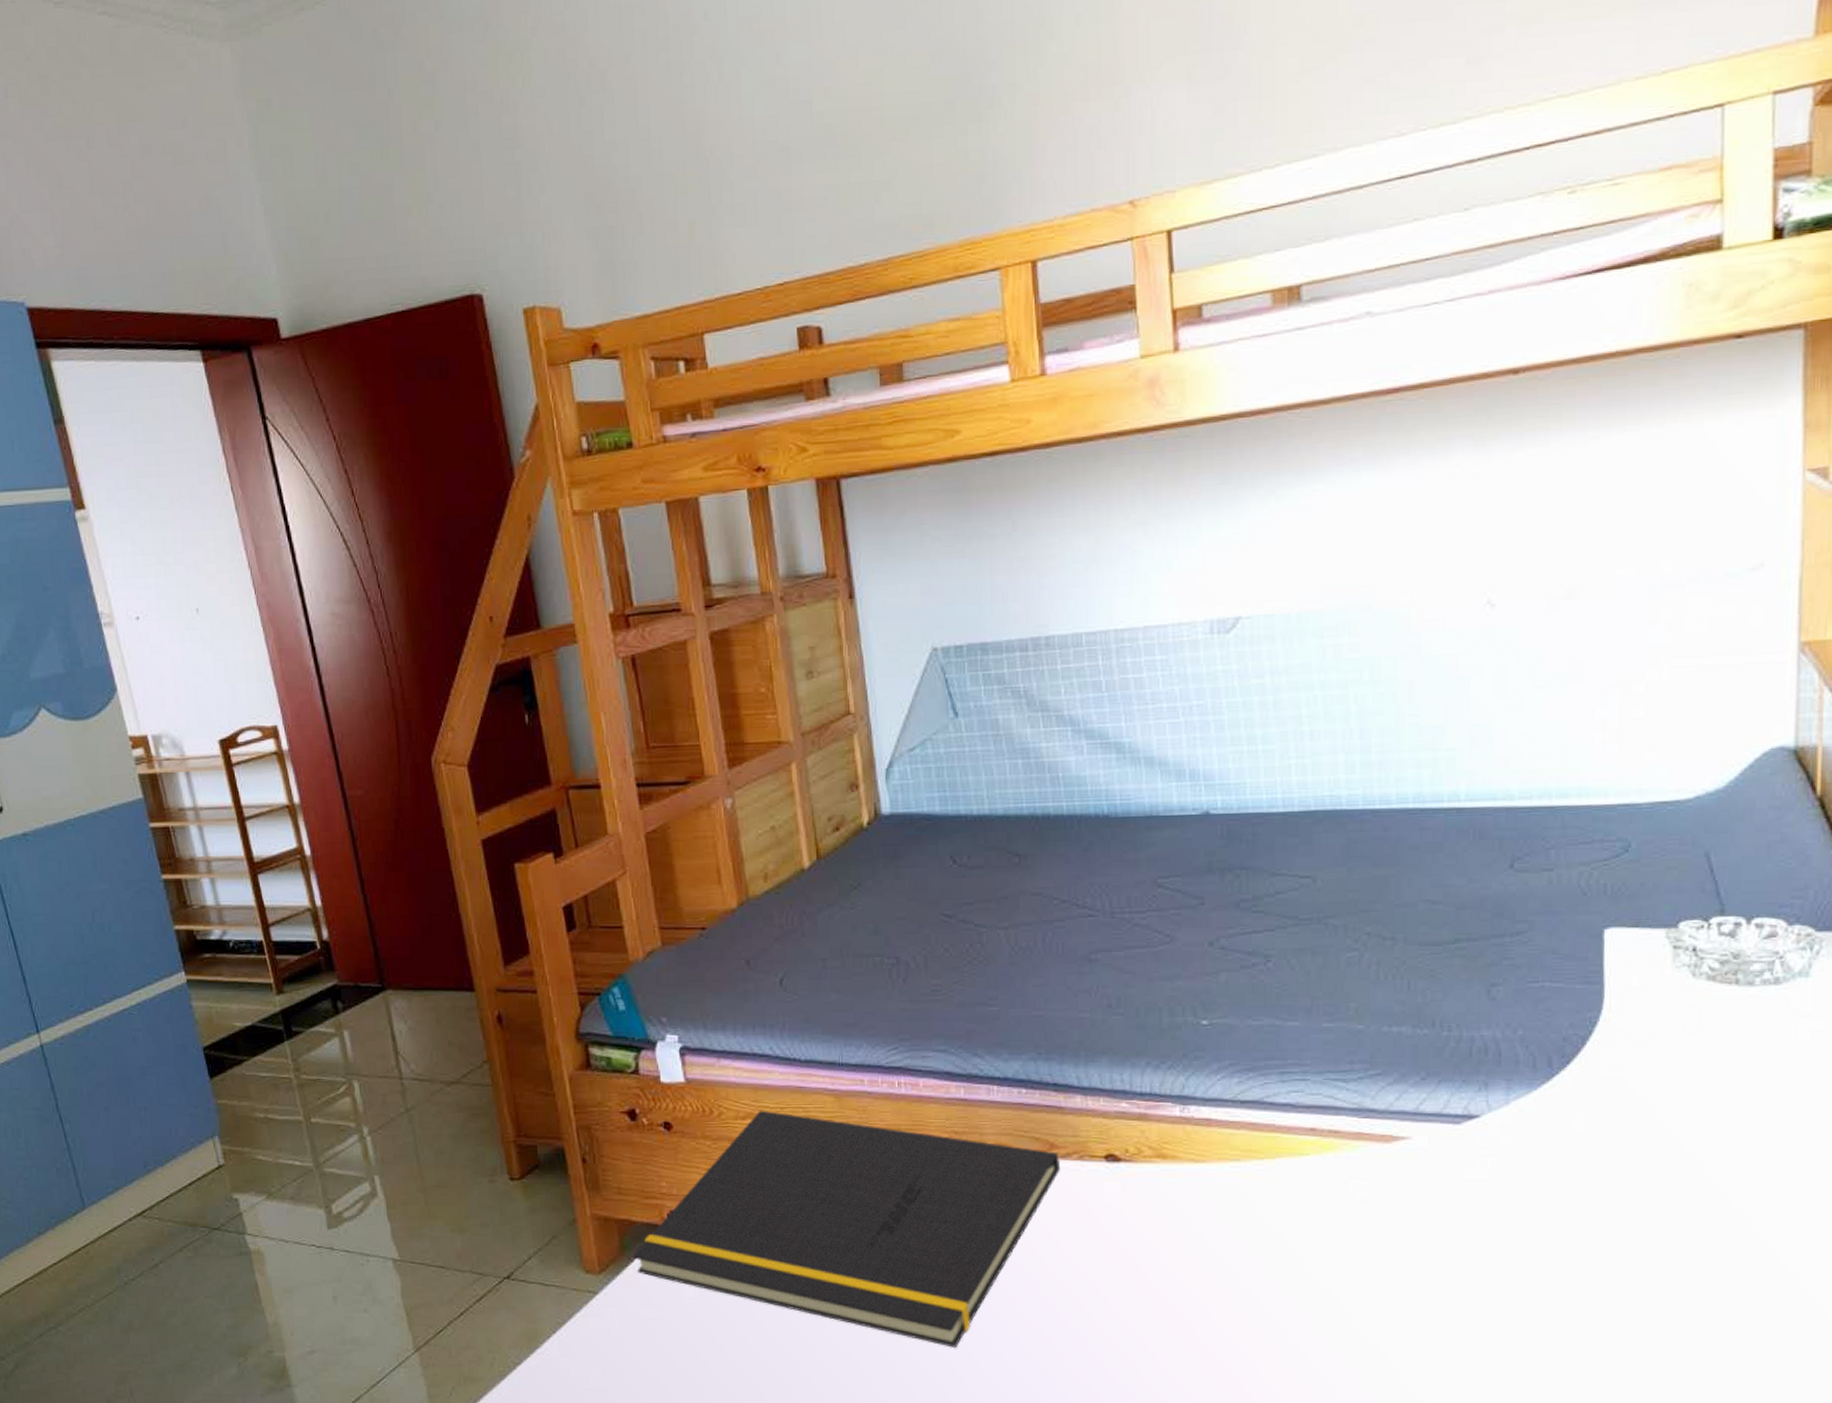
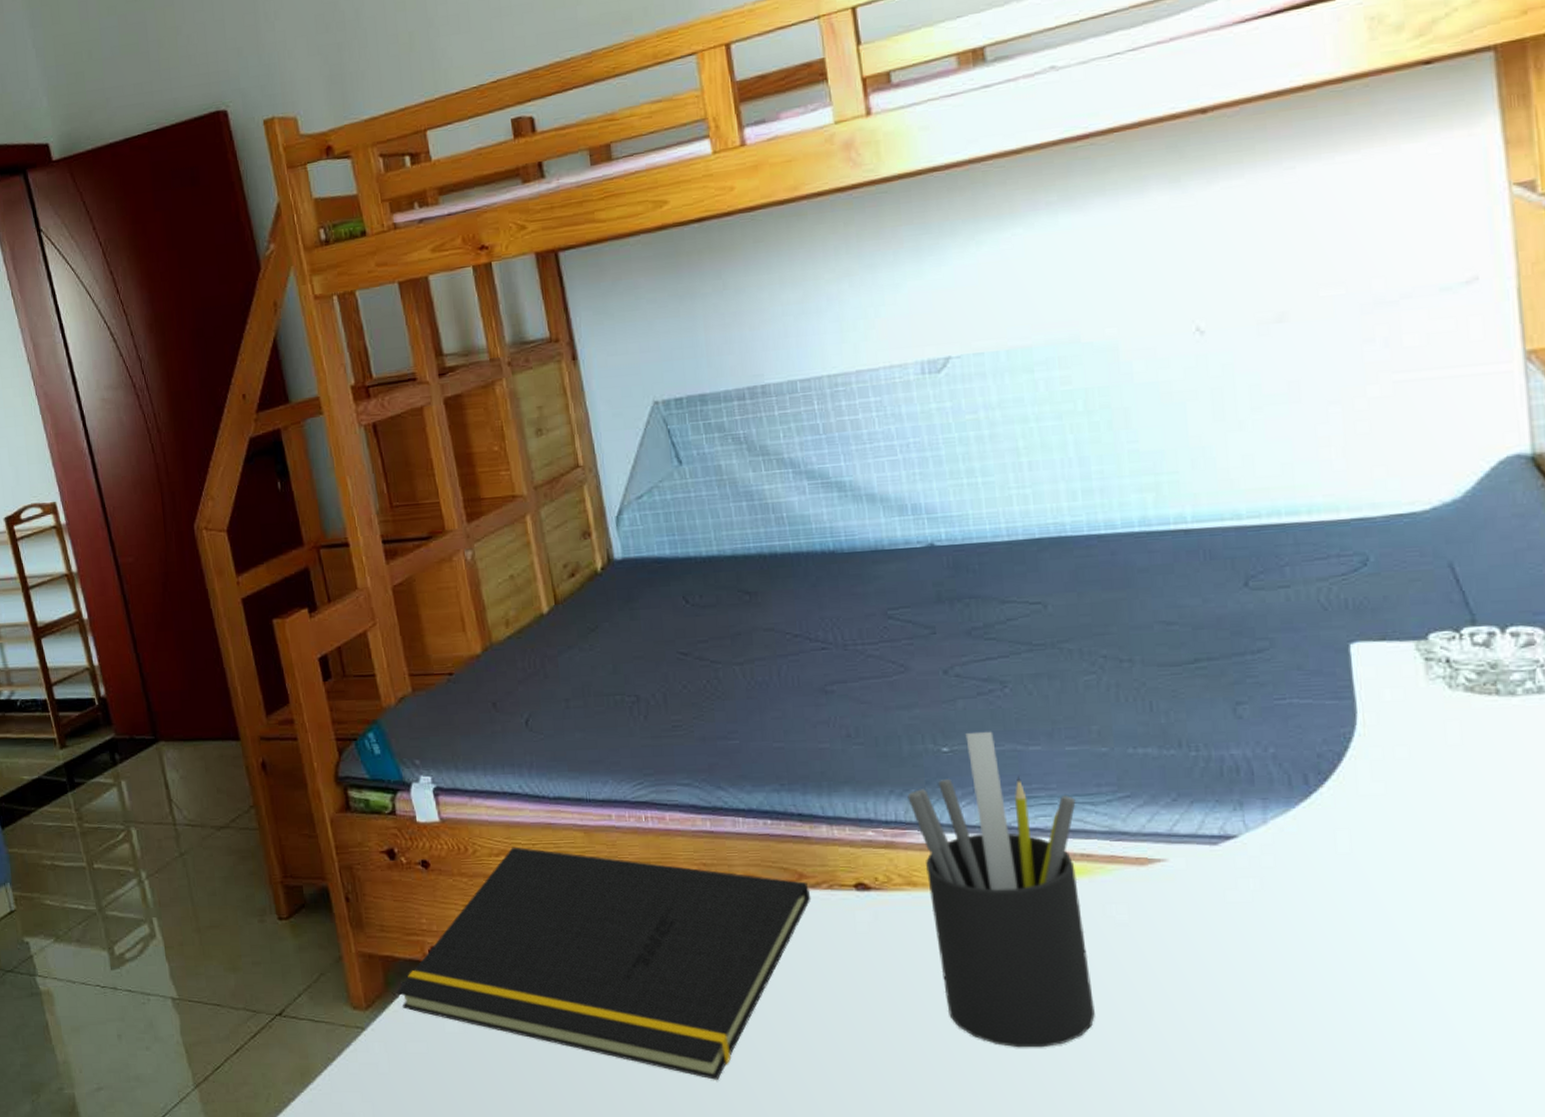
pen holder: none [1164,1005,1329,1319] -> present [907,731,1095,1048]

